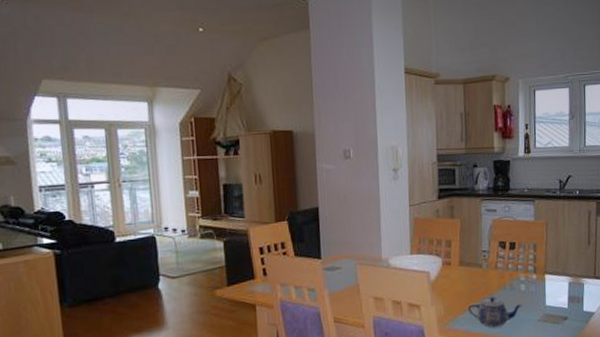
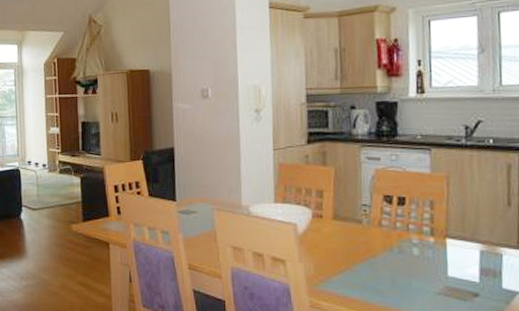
teapot: present [468,297,523,328] -> none [344,259,416,296]

